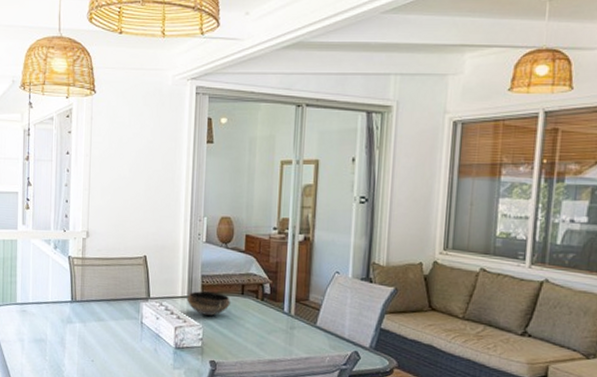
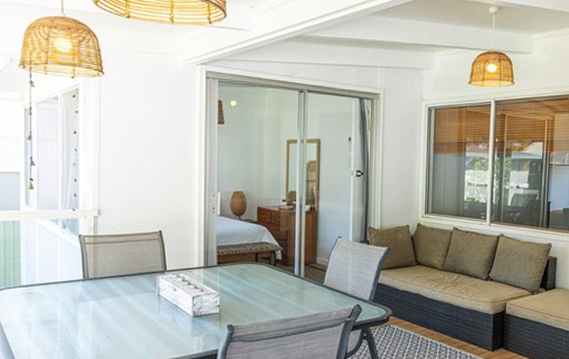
bowl: present [186,291,230,316] -> none [203,261,245,283]

